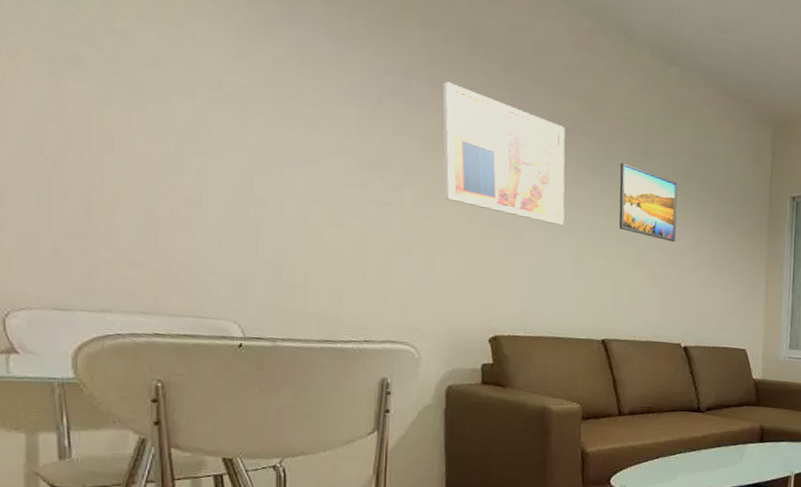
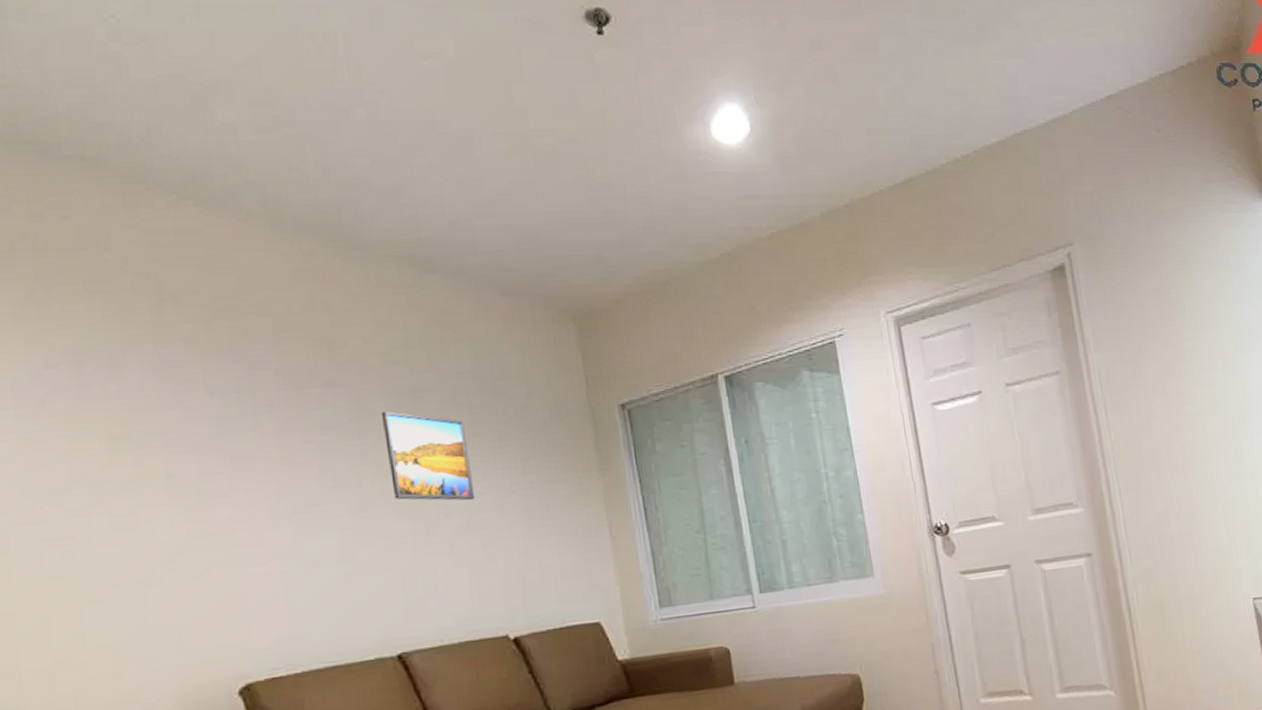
wall art: present [443,81,565,225] -> none [125,359,318,515]

